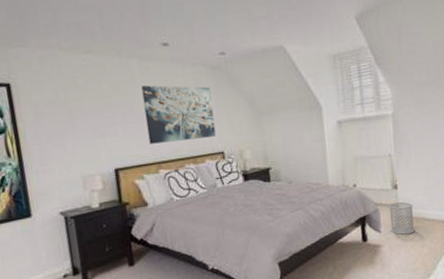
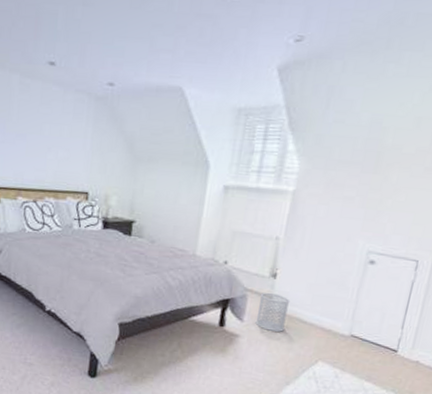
wall art: present [141,85,216,144] -> none [14,105,89,174]

